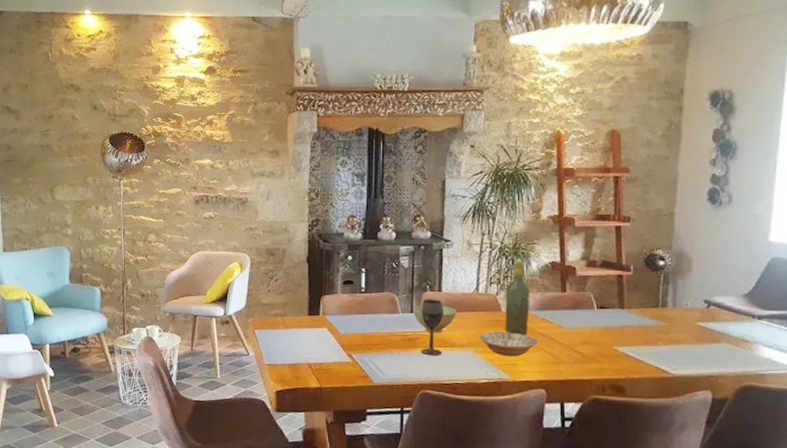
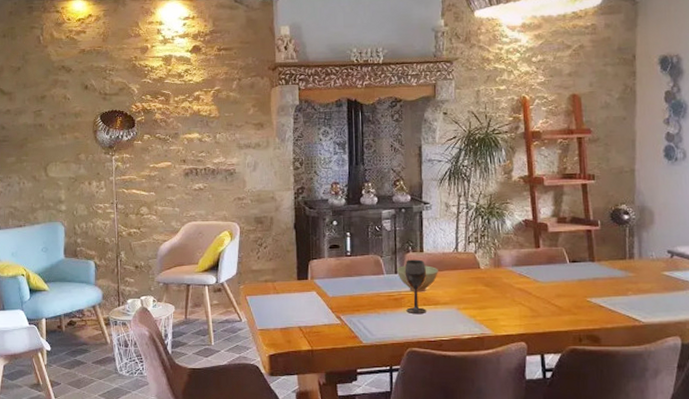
bowl: present [479,331,537,357] -> none [461,288,516,312]
wine bottle: present [505,261,530,335] -> none [483,220,507,291]

